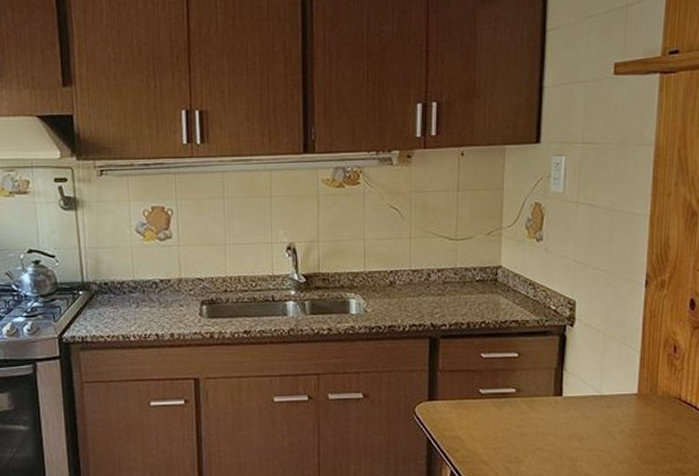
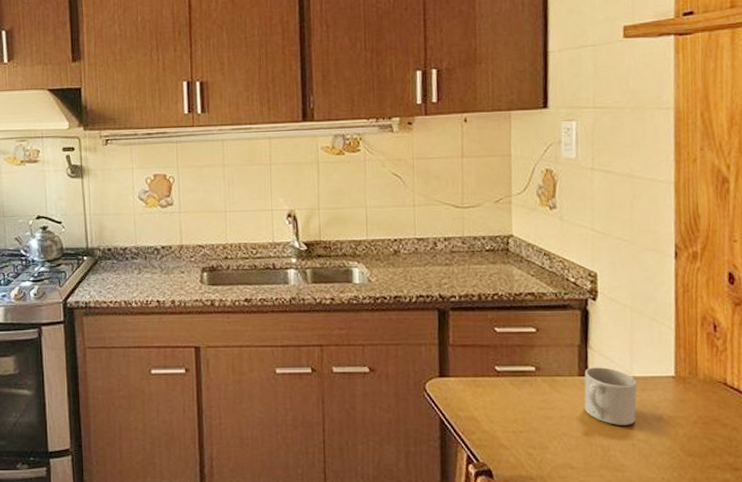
mug: none [557,387,604,439] -> present [584,367,637,425]

